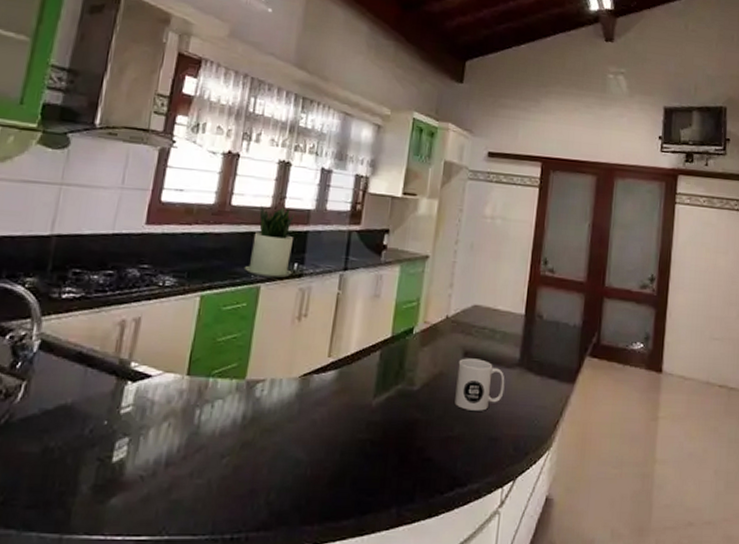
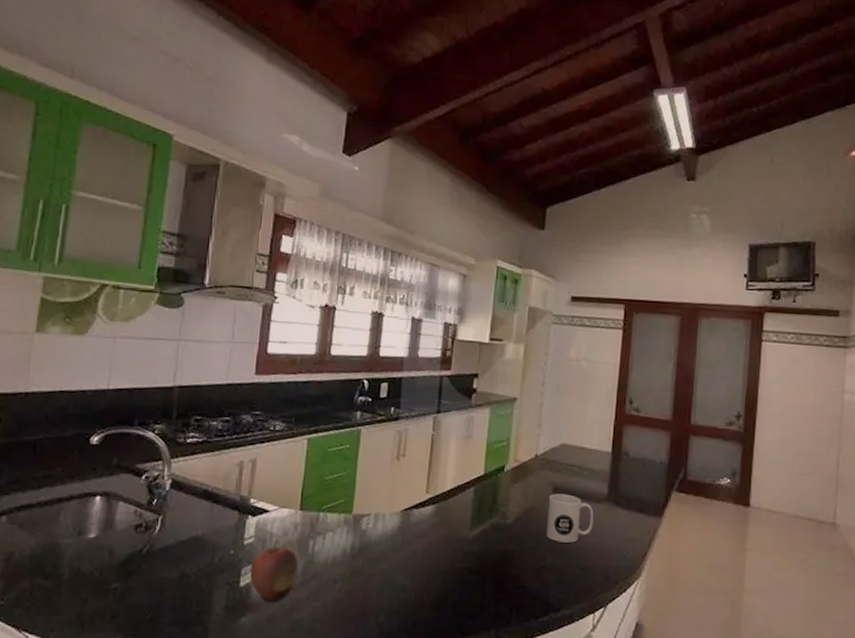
fruit: none [124,408,182,479] -> present [249,539,299,601]
planter: present [244,205,294,279] -> none [345,354,389,422]

